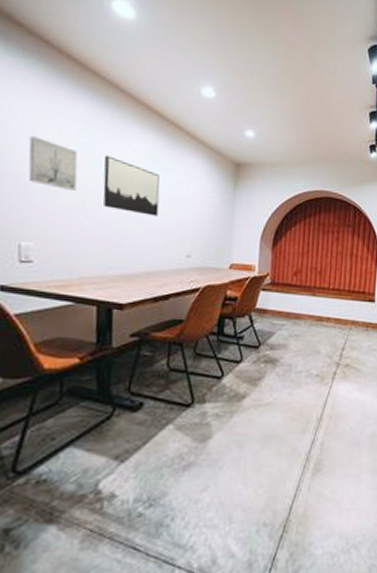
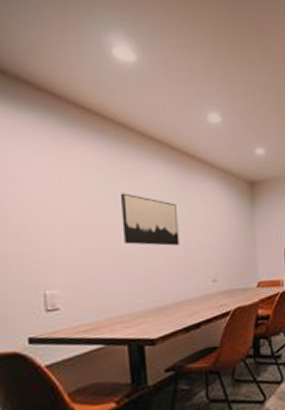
wall art: present [28,136,78,191] -> none [45,185,96,233]

